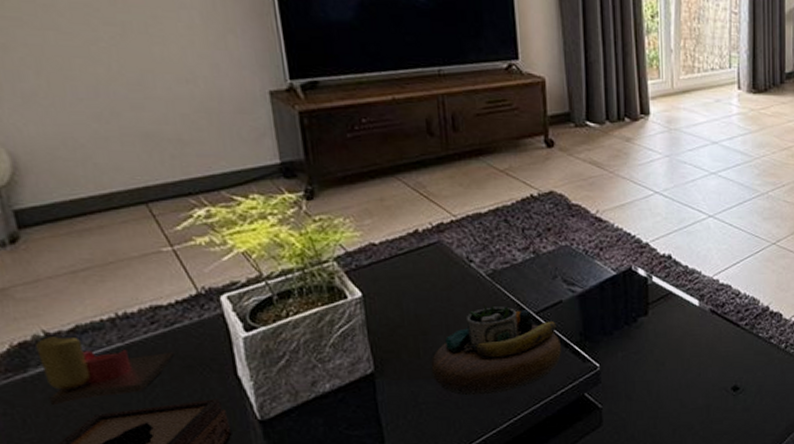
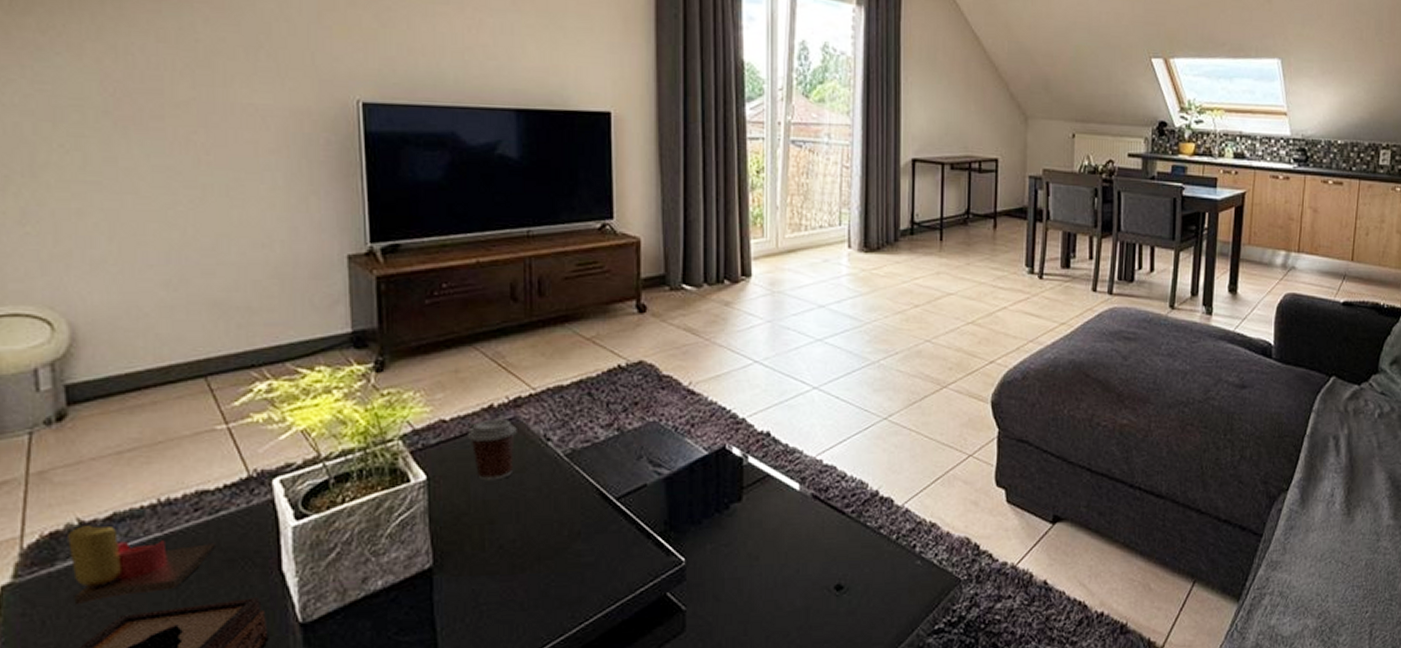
coffee cup: none [397,242,442,297] -> present [468,419,517,481]
decorative bowl: present [430,304,561,396] -> none [496,488,642,595]

